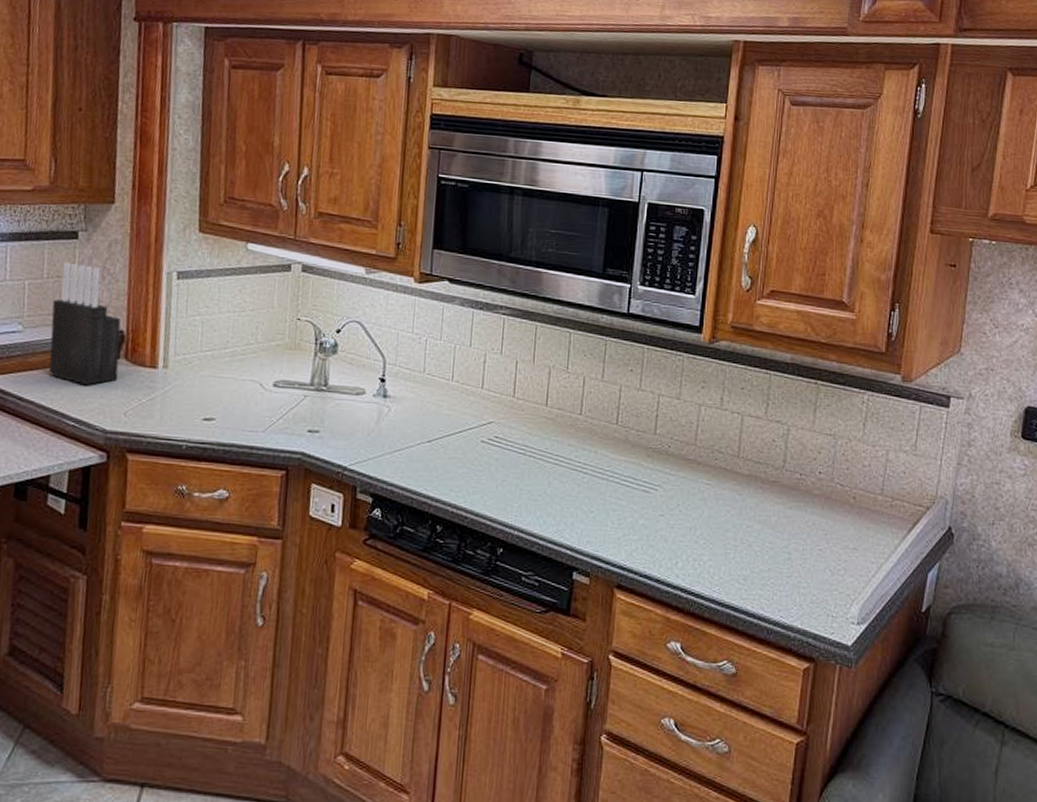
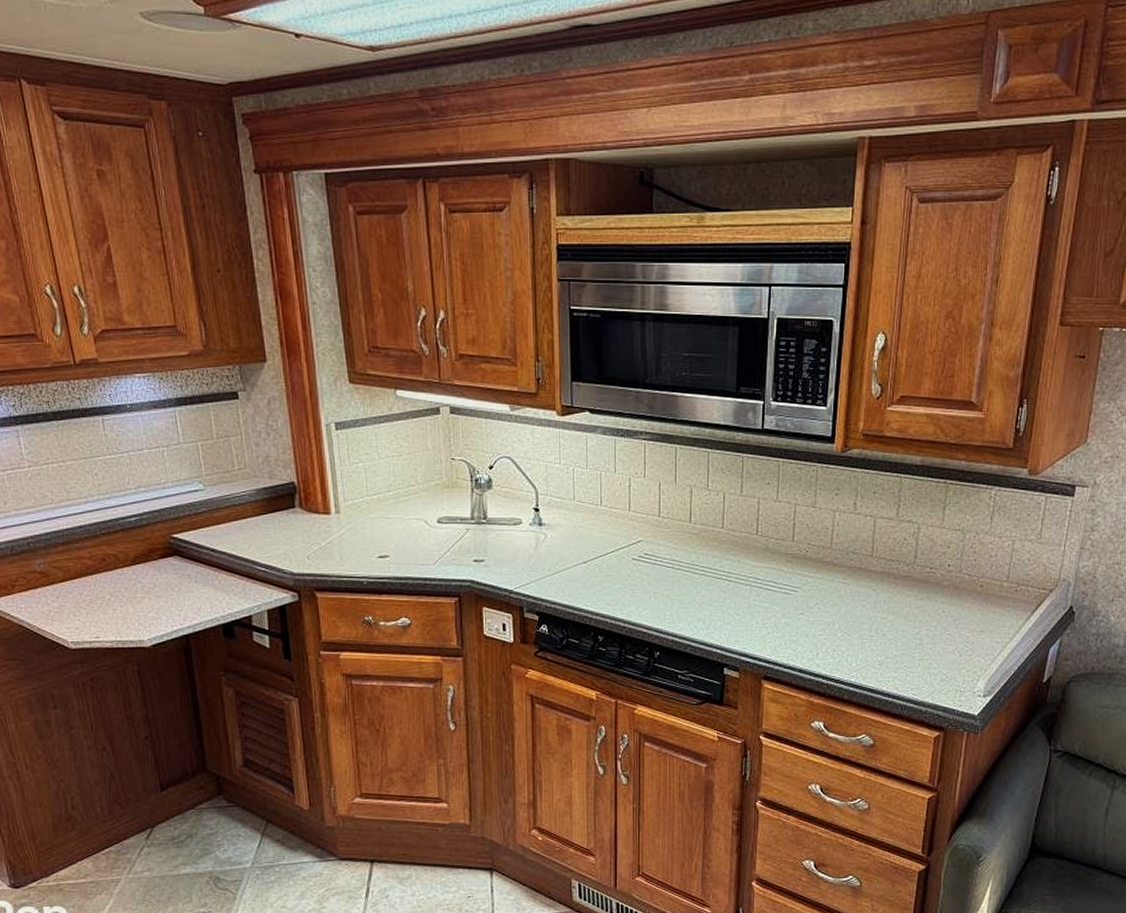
knife block: present [49,262,121,386] -> none [226,422,296,535]

